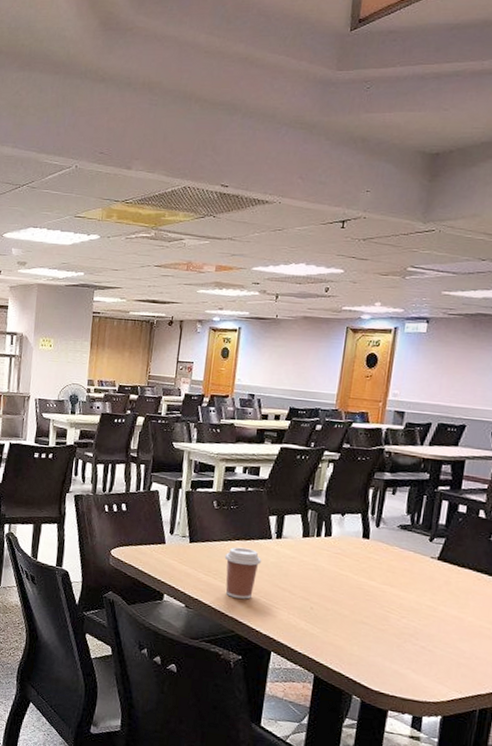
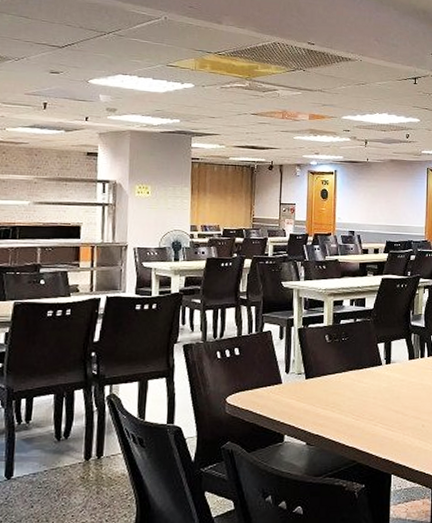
coffee cup: present [224,547,261,600] -> none [340,377,374,427]

